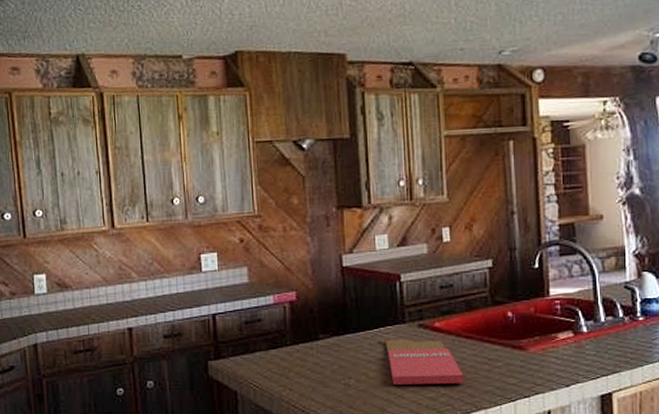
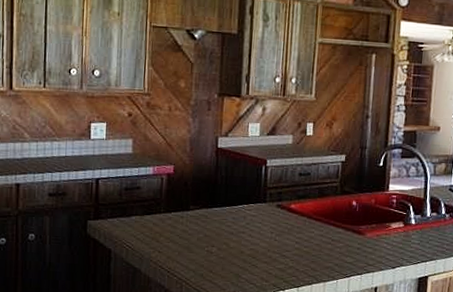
cutting board: present [380,338,464,384] -> none [242,214,310,259]

